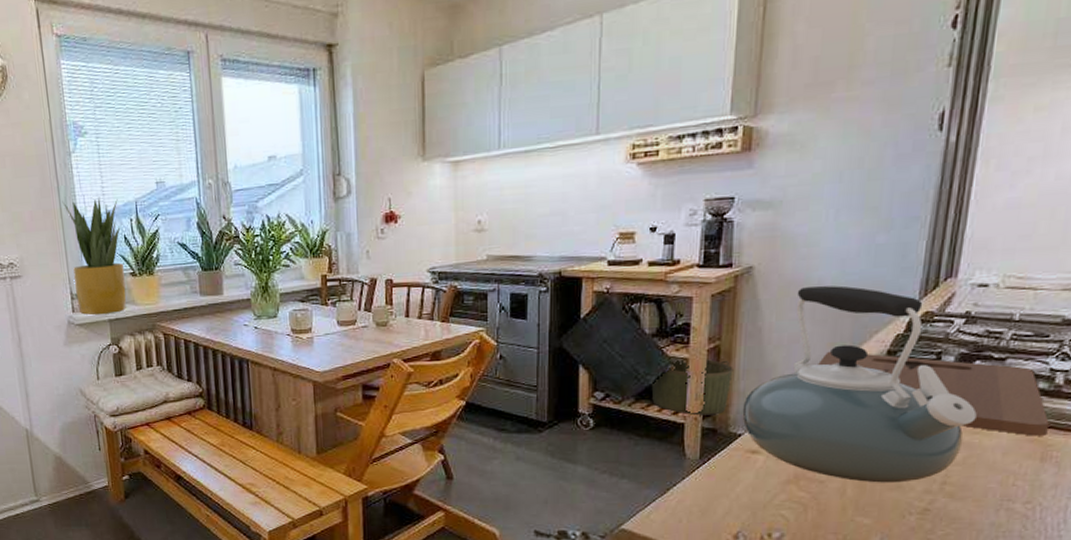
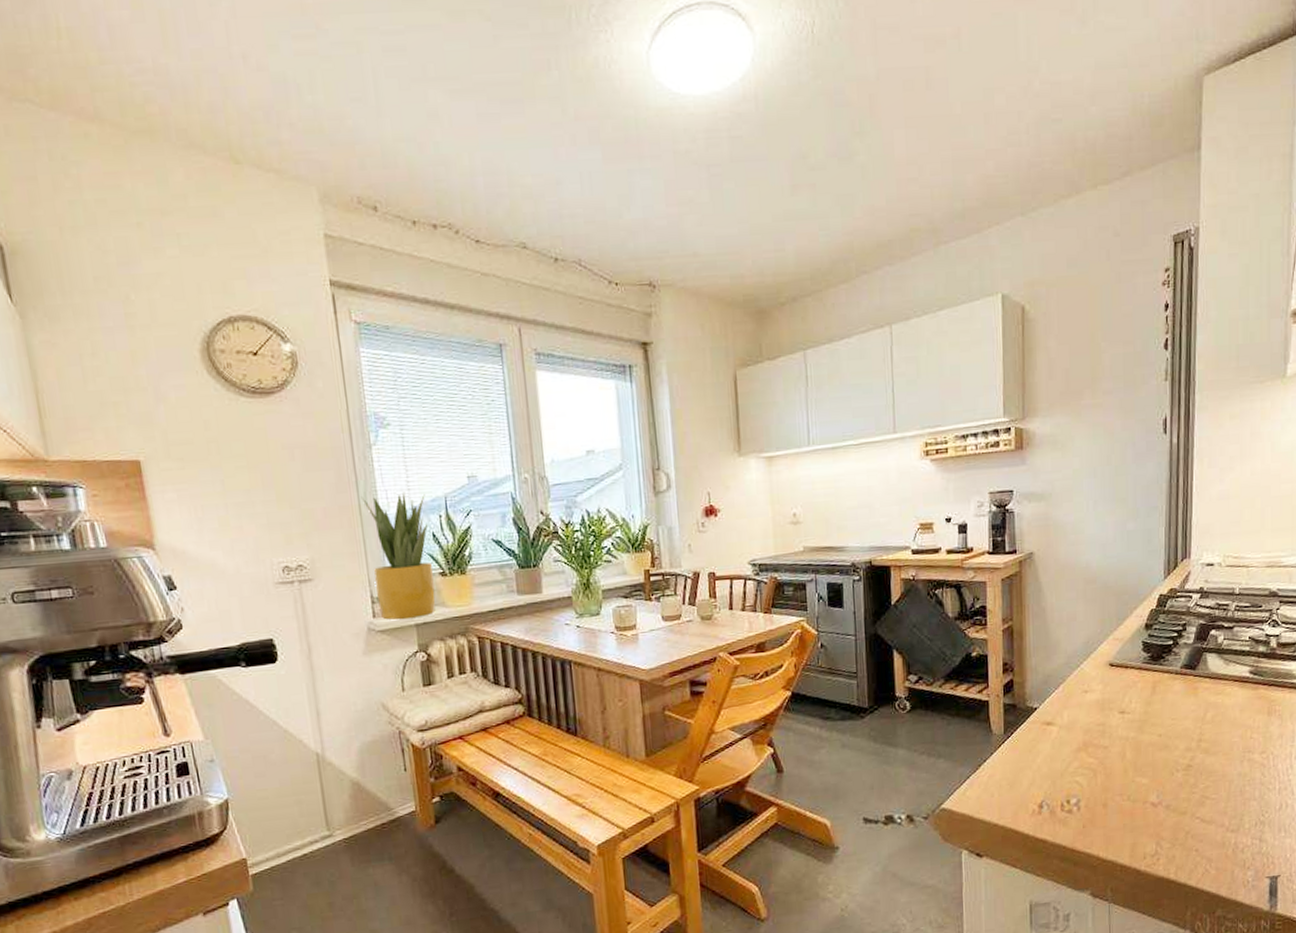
basket: present [651,359,734,416] -> none [957,639,1025,693]
kettle: present [742,285,977,483] -> none [1036,568,1217,745]
cutting board: present [818,351,1049,436] -> none [1093,627,1270,694]

